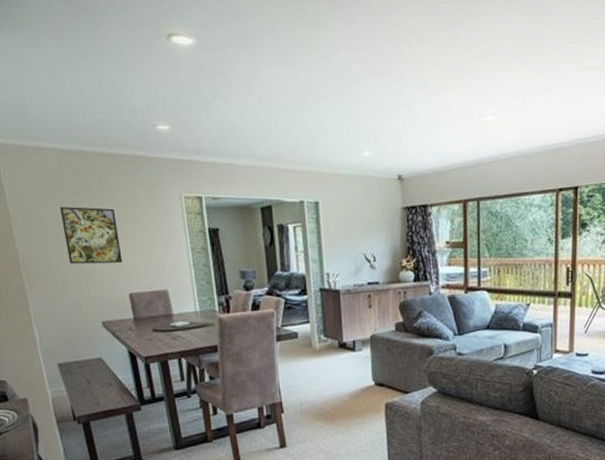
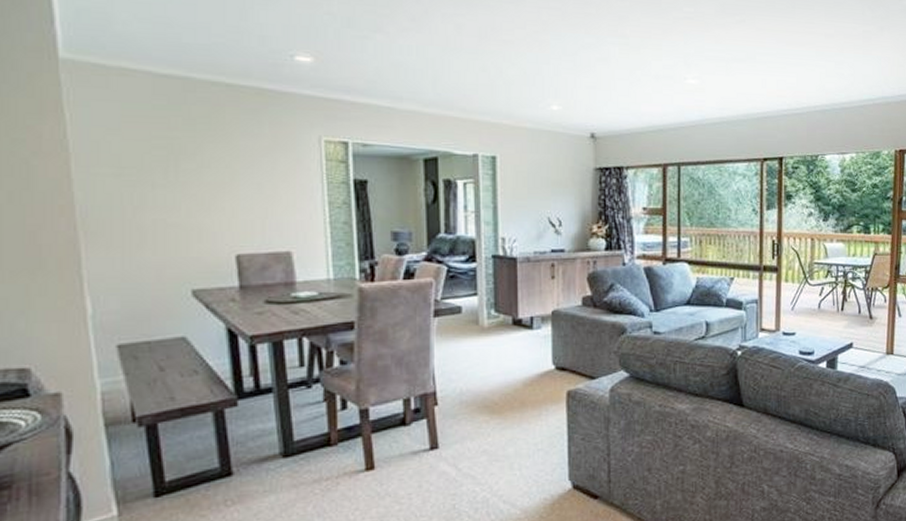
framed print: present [59,207,123,264] -> none [146,143,231,216]

